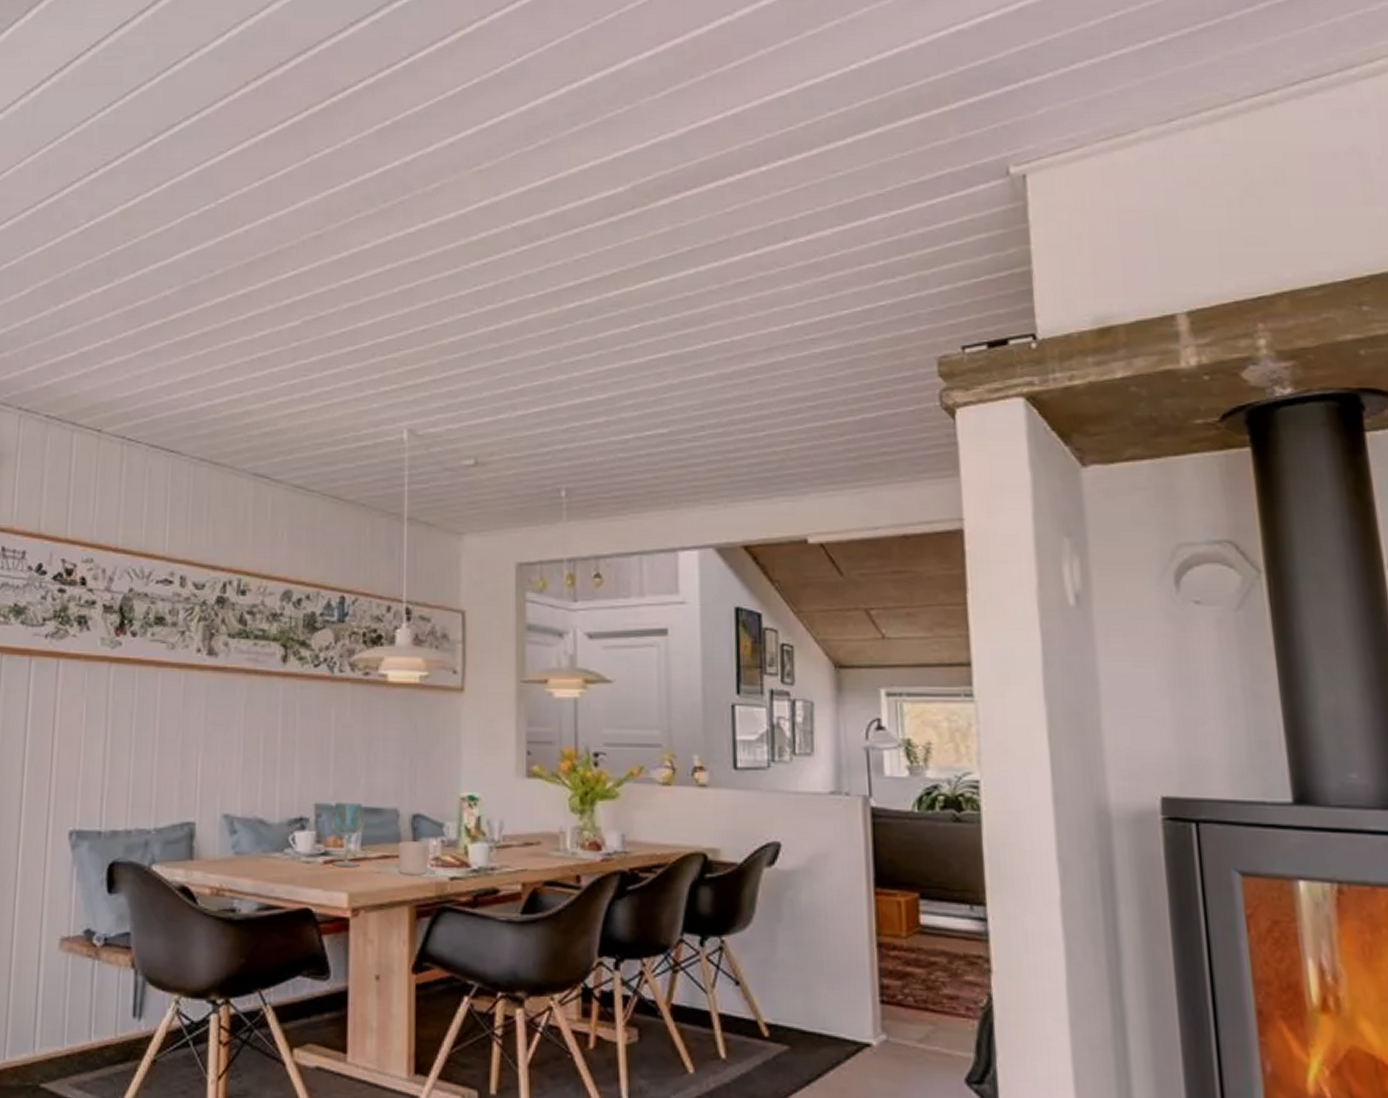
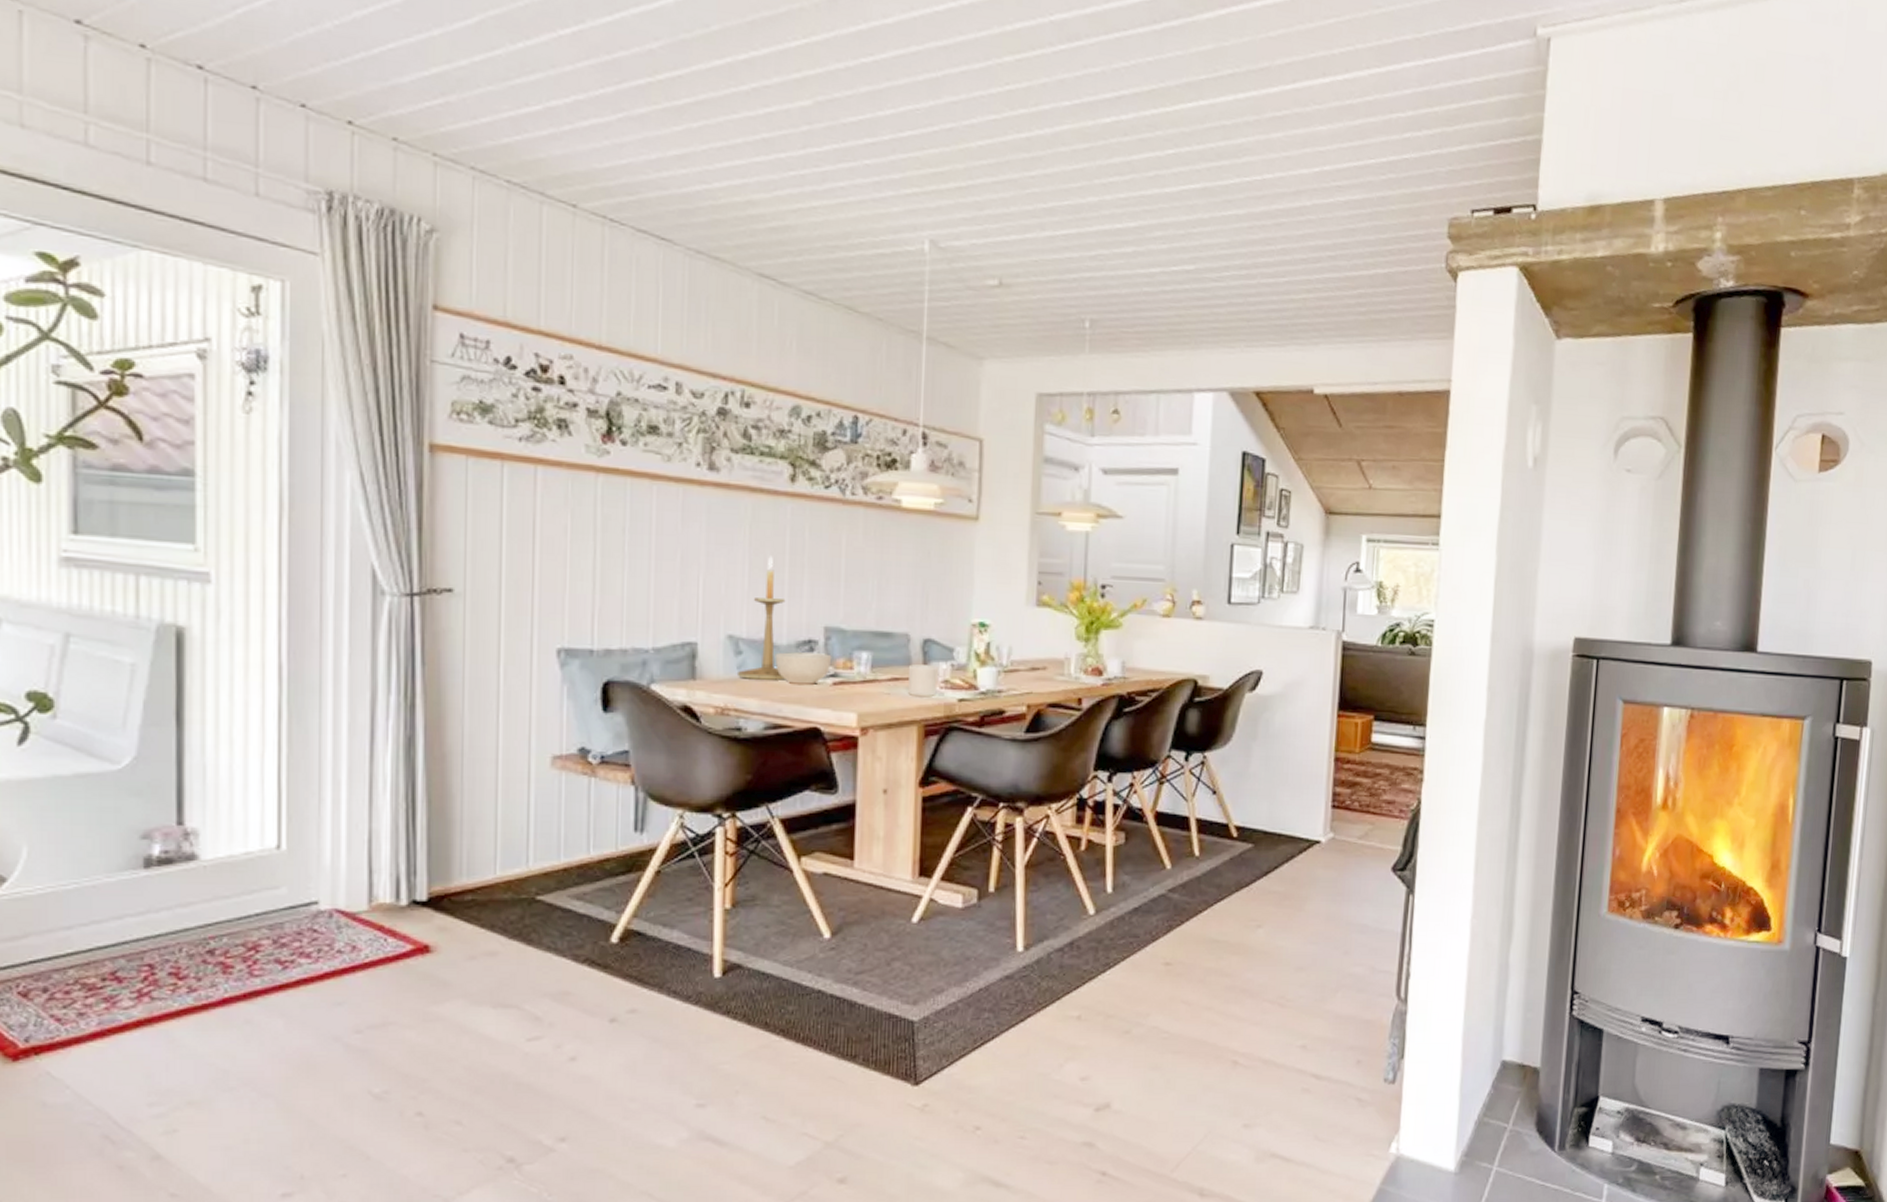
candlestick: none [231,735,278,860] -> present [736,556,786,680]
bowl: none [267,830,323,863] -> present [774,652,832,685]
wine glass: present [330,803,365,868] -> none [840,626,875,689]

